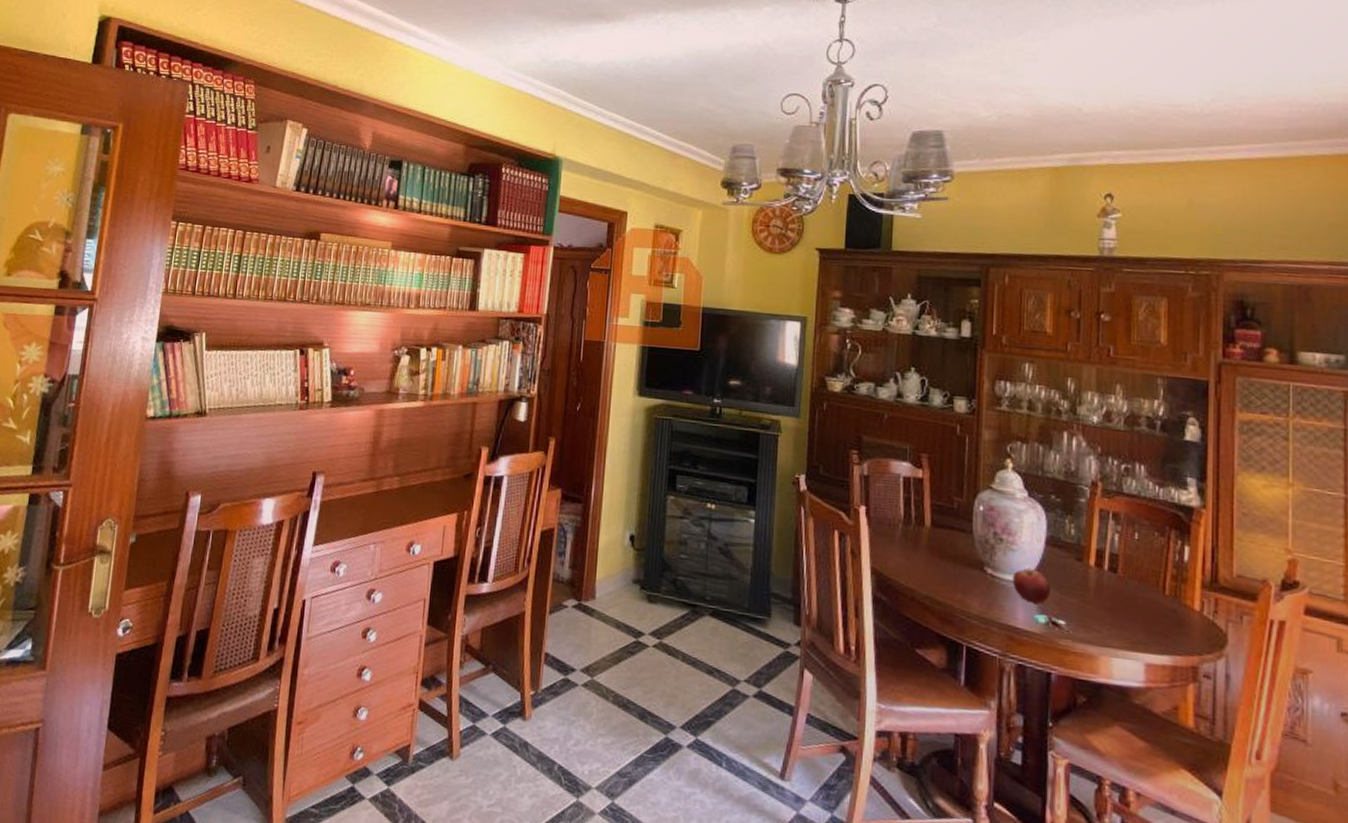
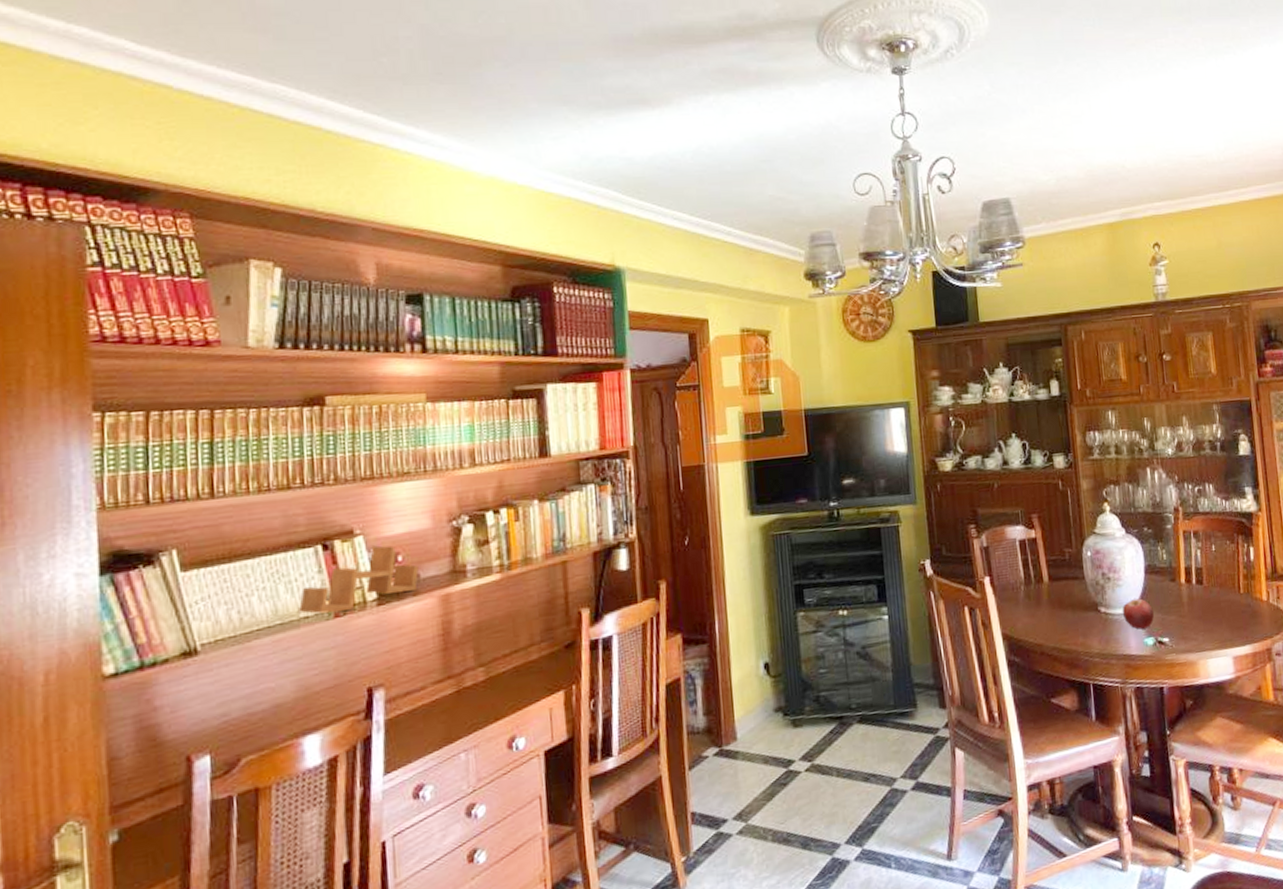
bookend: none [276,358,364,406] -> present [299,545,419,614]

